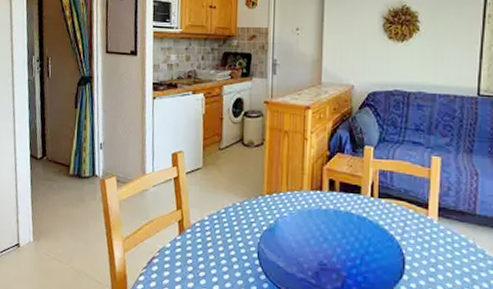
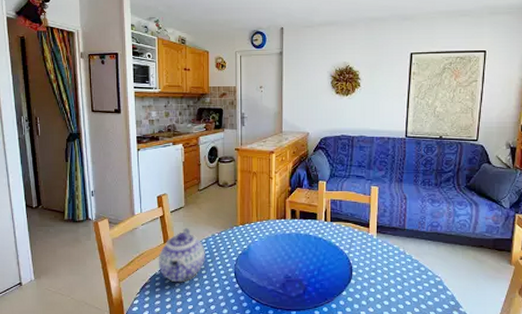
teapot: none [169,193,224,260] -> present [158,228,205,283]

